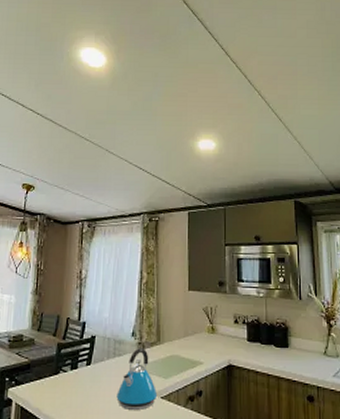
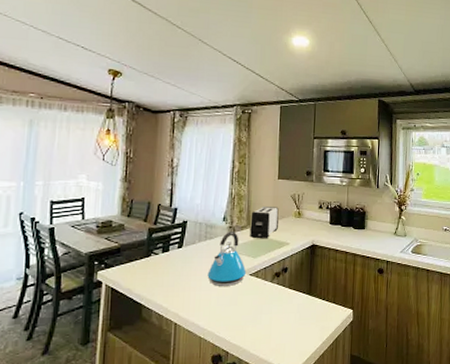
toaster: none [160,321,190,357] -> present [250,207,279,239]

